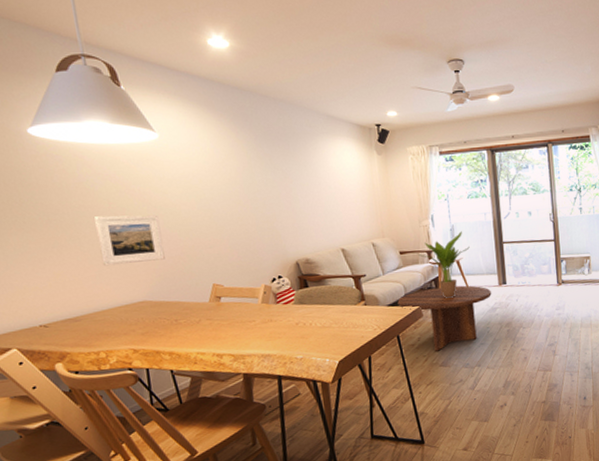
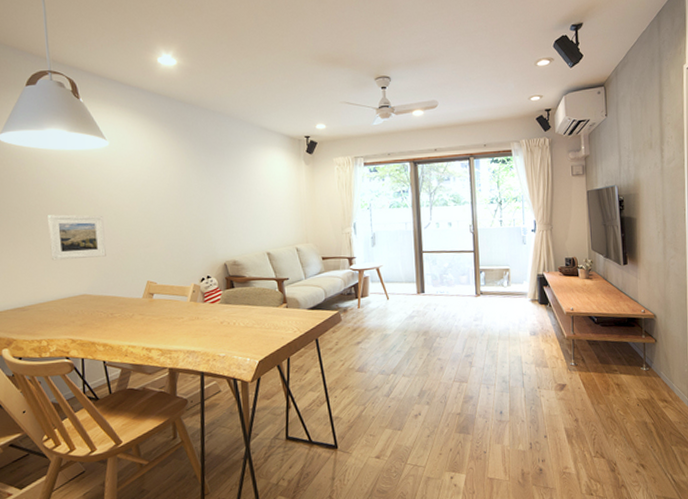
coffee table: present [397,285,492,352] -> none [317,292,410,357]
potted plant: present [417,231,470,298] -> none [338,239,390,304]

